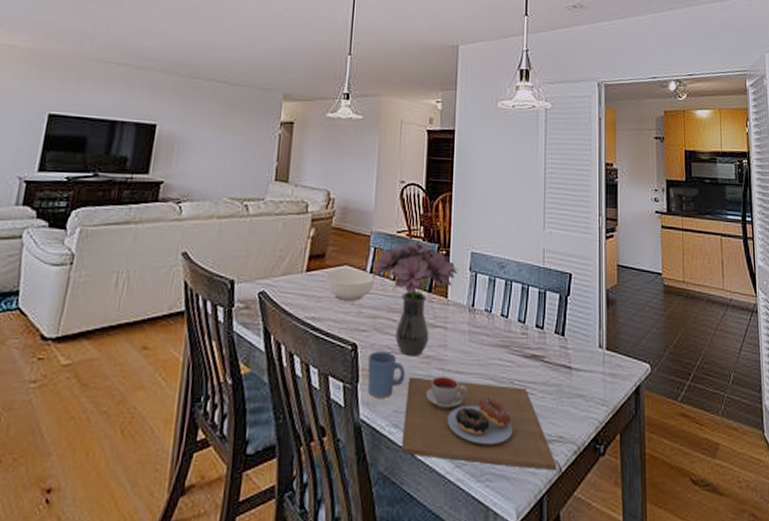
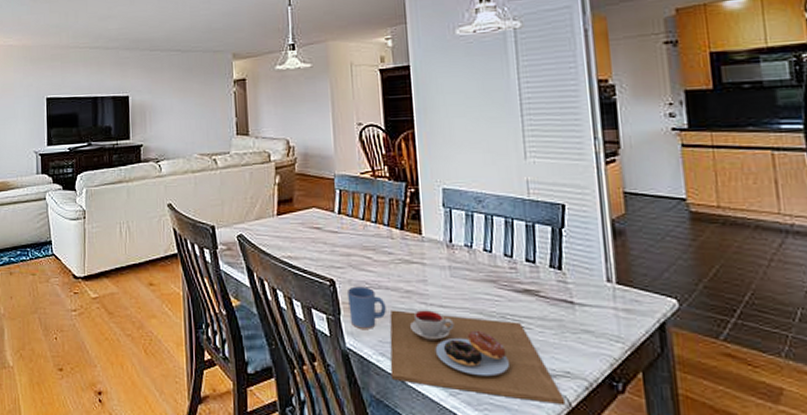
bowl: present [325,270,375,301] -> none [296,212,345,240]
flower arrangement: present [372,242,458,357] -> none [339,182,430,291]
coffee maker: present [669,185,700,217] -> none [690,94,739,131]

